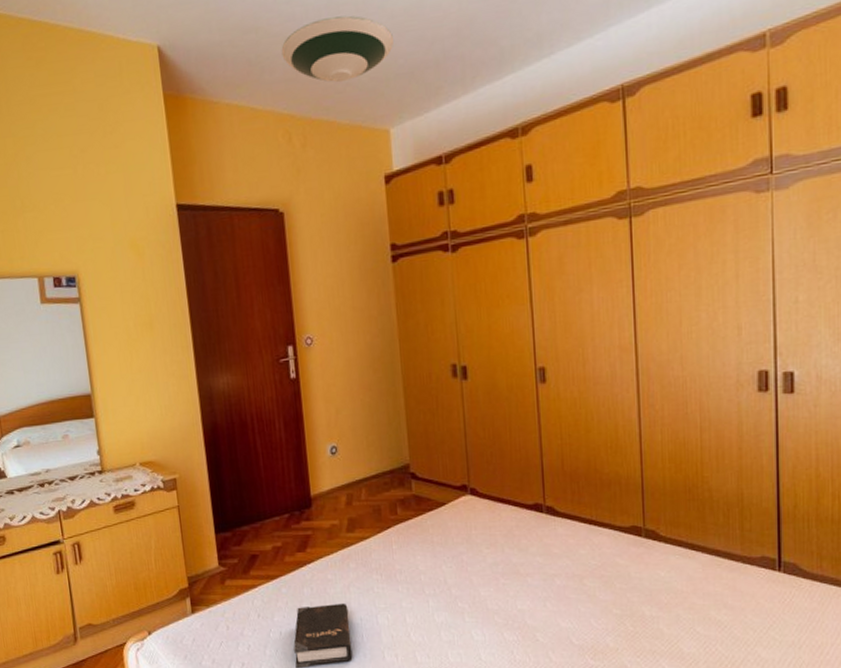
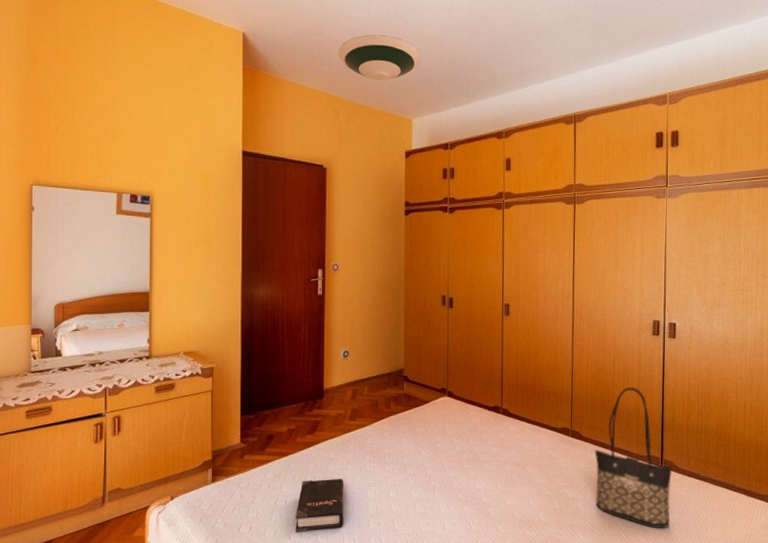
tote bag: none [679,466,796,653] -> present [594,388,672,529]

